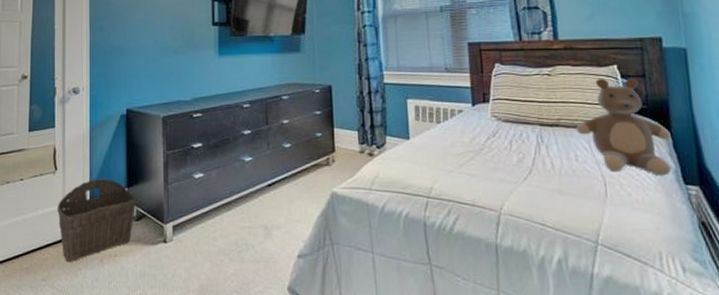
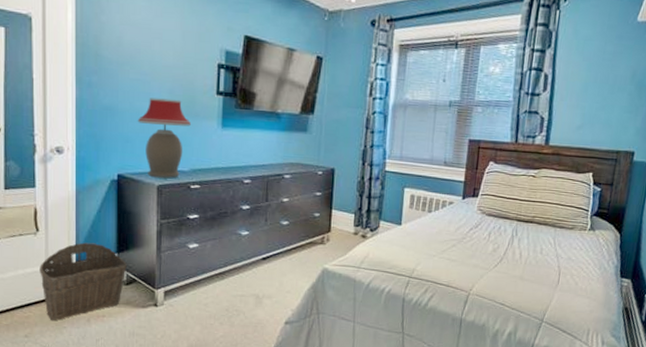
table lamp: none [142,34,190,110] -> present [137,98,191,179]
teddy bear: present [577,78,672,176] -> none [547,183,621,270]

